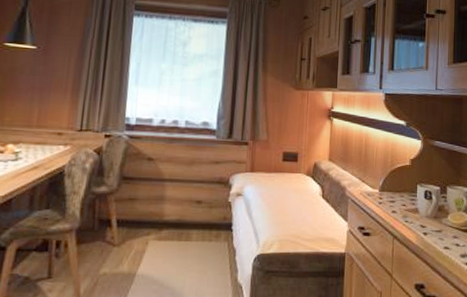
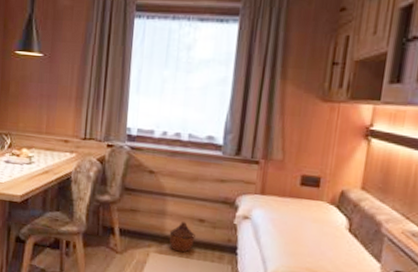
woven basket: none [168,205,193,236] -> present [169,222,195,253]

